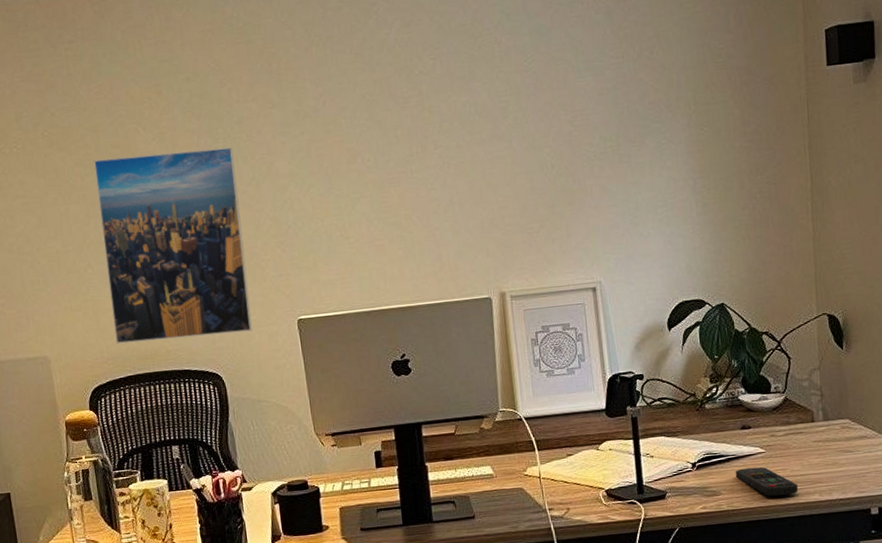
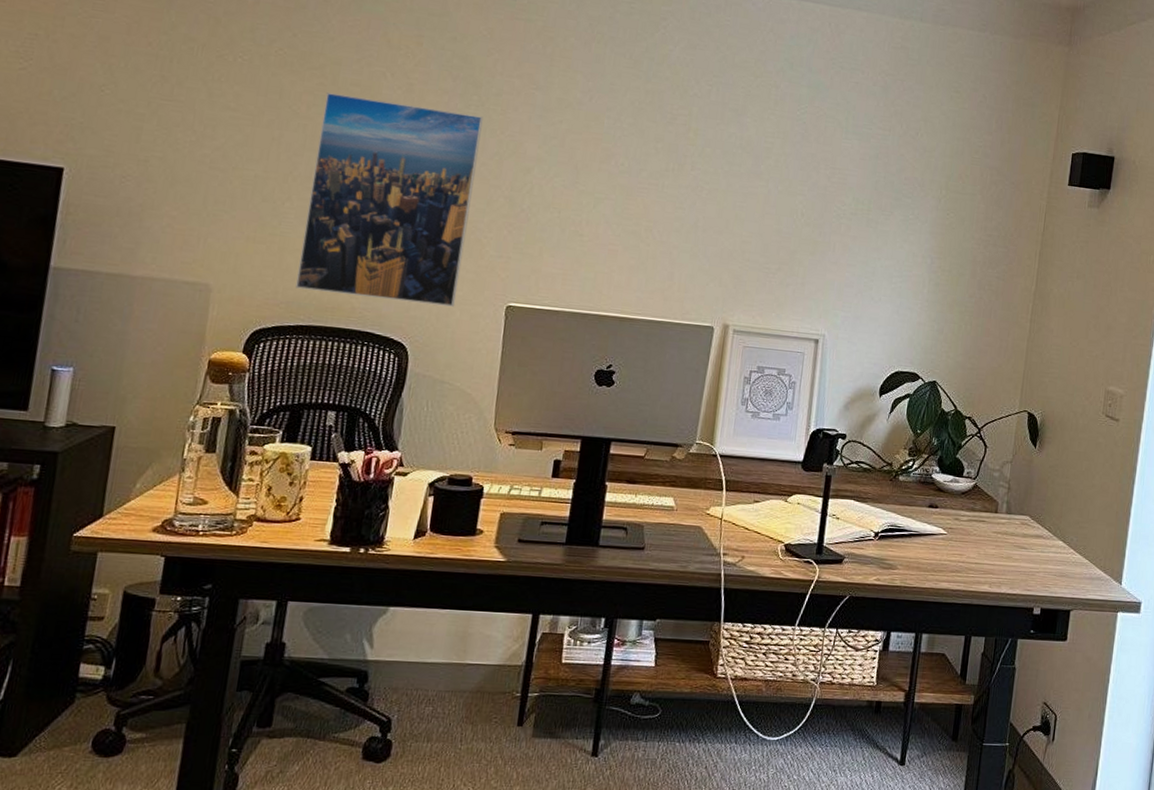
remote control: present [736,467,798,496] -> none [915,546,971,581]

